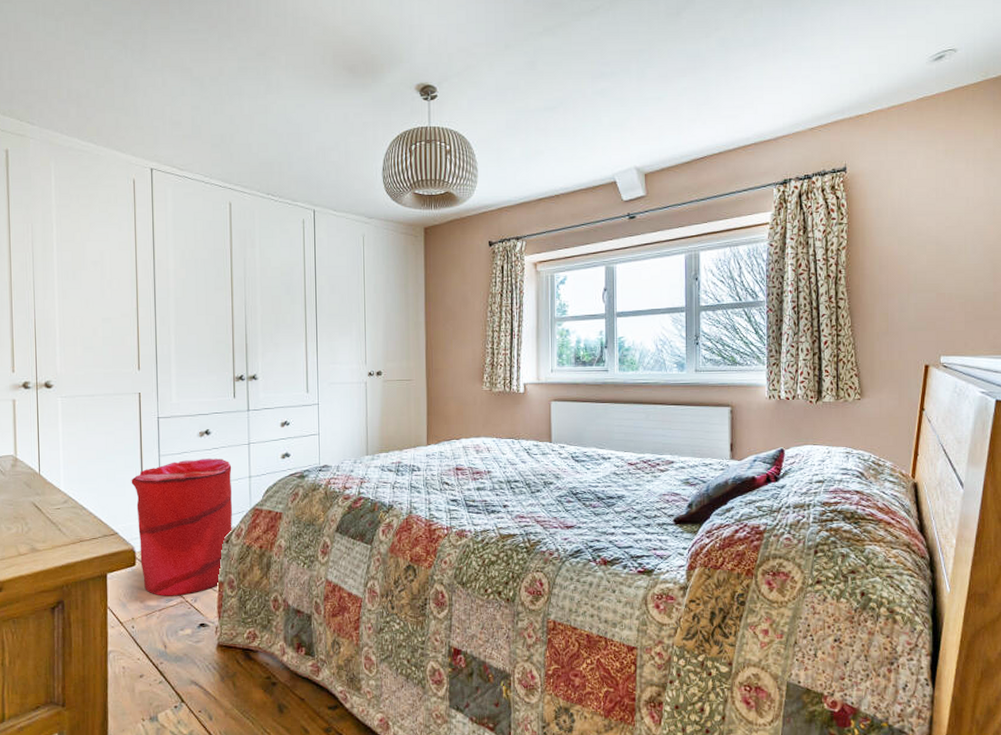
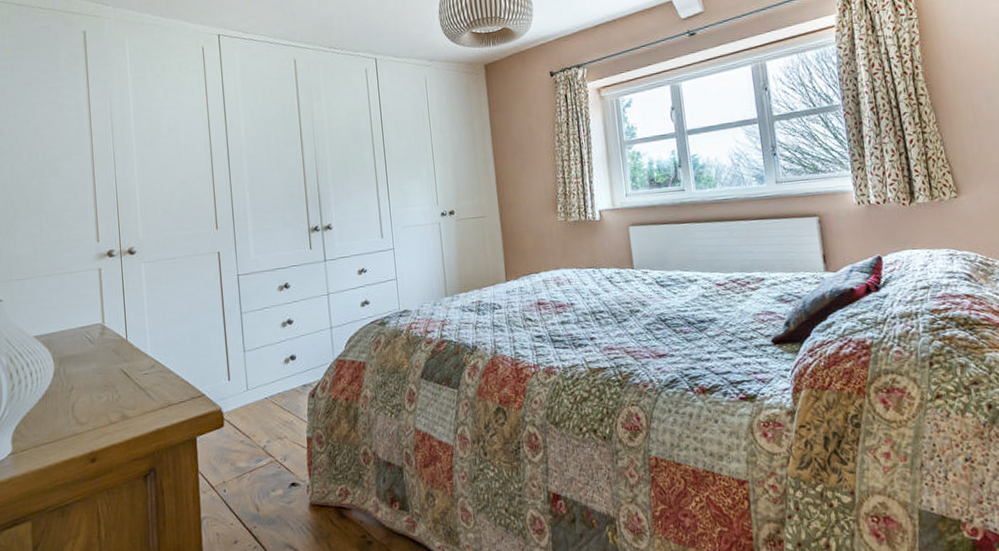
laundry hamper: present [131,458,233,596] -> none [215,311,317,457]

